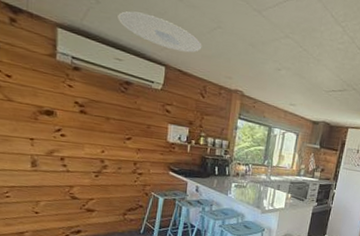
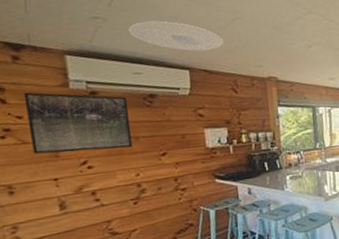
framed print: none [15,54,105,126] -> present [23,92,133,154]

